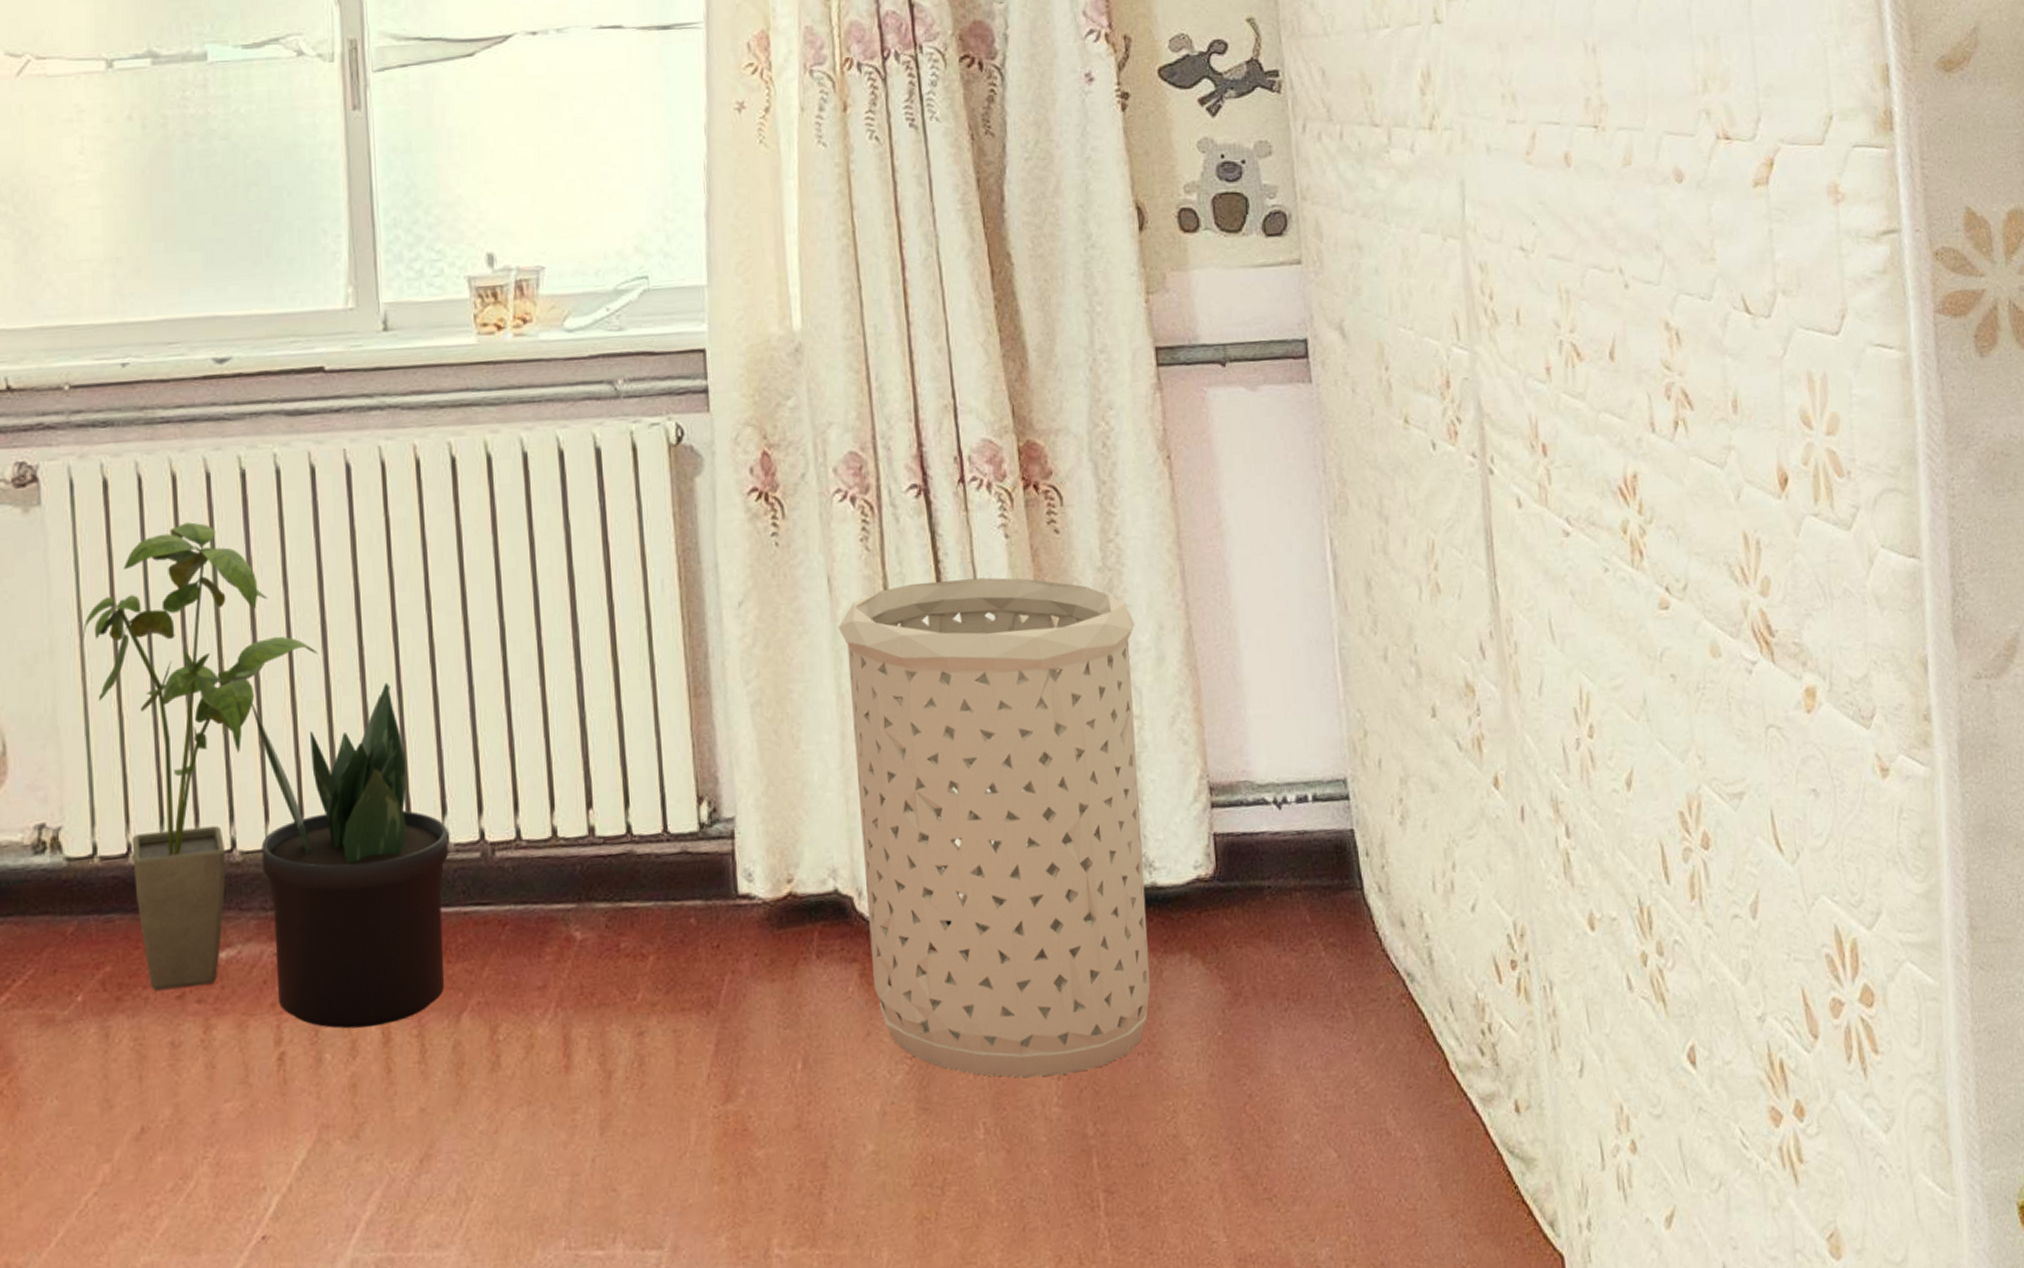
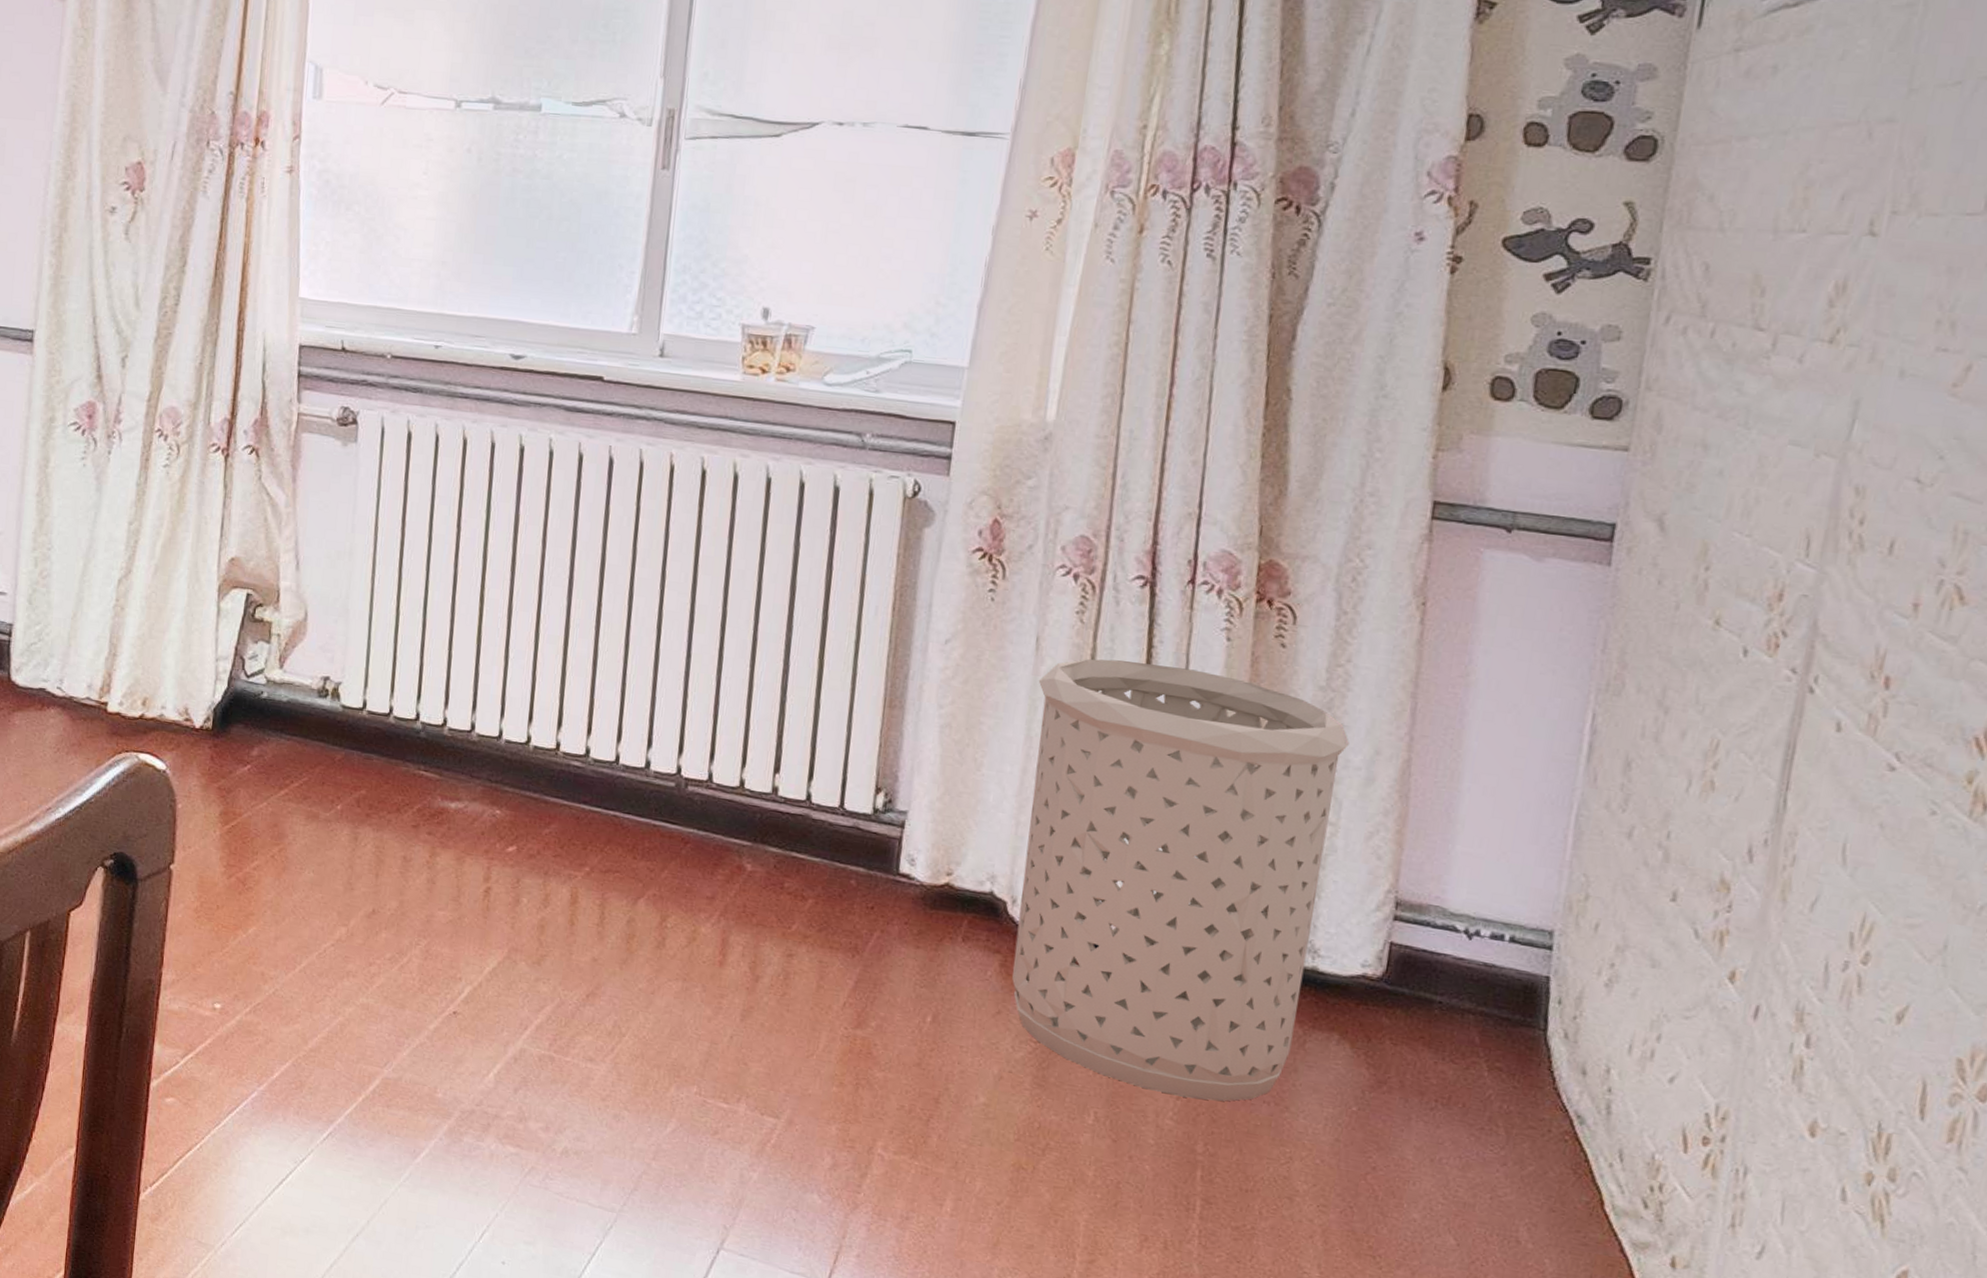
house plant: present [83,522,317,990] -> none [376,478,563,824]
planter: present [251,683,448,1029] -> none [491,624,650,891]

